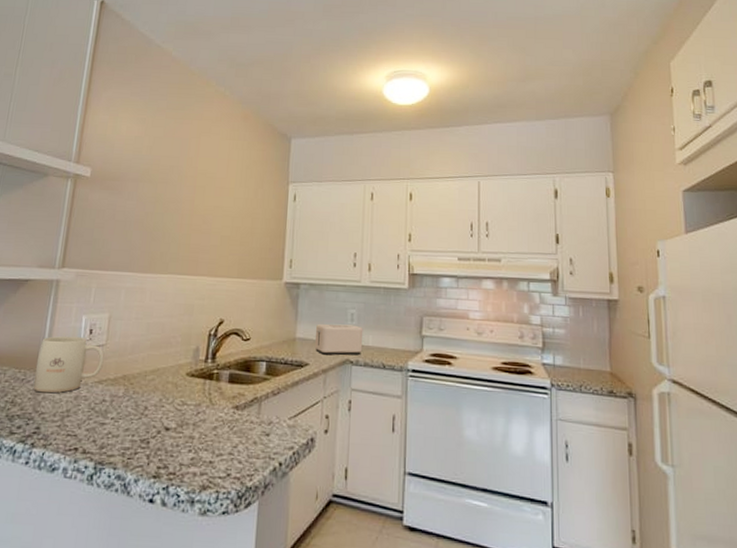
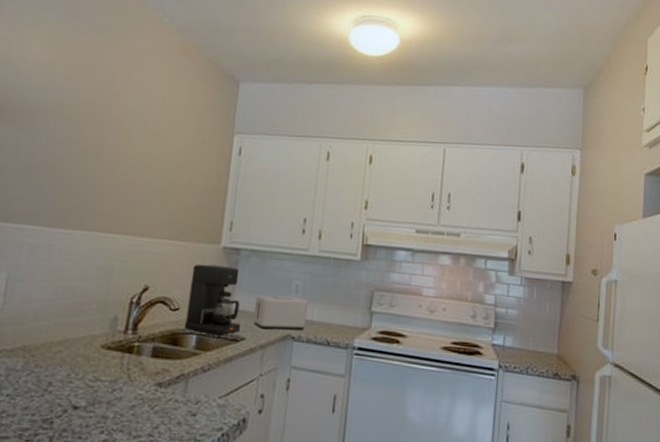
coffee maker: none [255,298,304,362] -> present [184,264,240,336]

